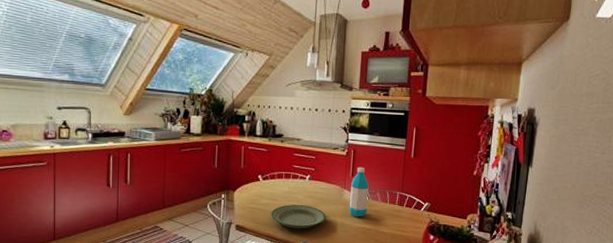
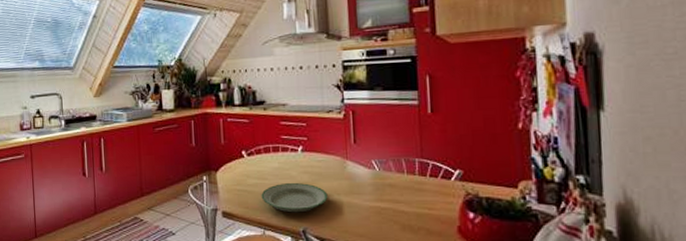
water bottle: present [349,167,369,218] -> none [354,131,380,194]

